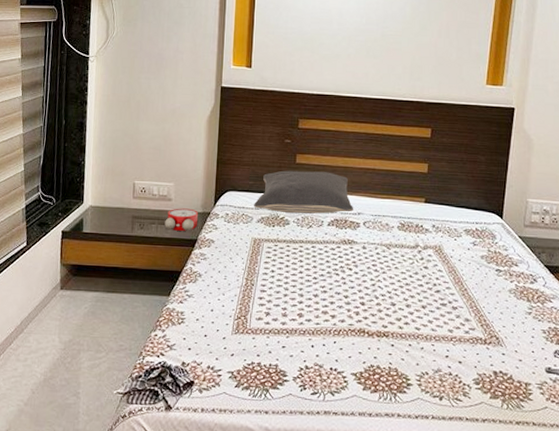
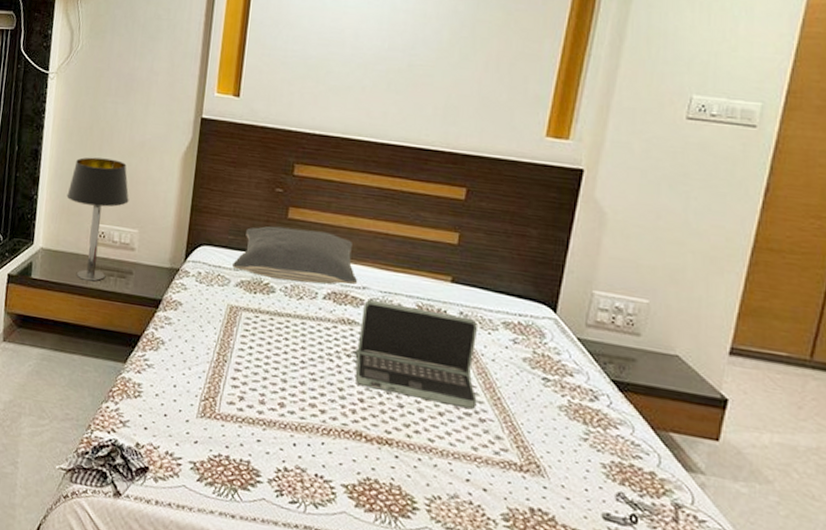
table lamp: none [110,125,165,230] -> present [66,157,129,282]
alarm clock: present [164,208,199,231] -> none [125,260,166,289]
laptop: none [351,222,450,300] -> present [349,299,477,409]

